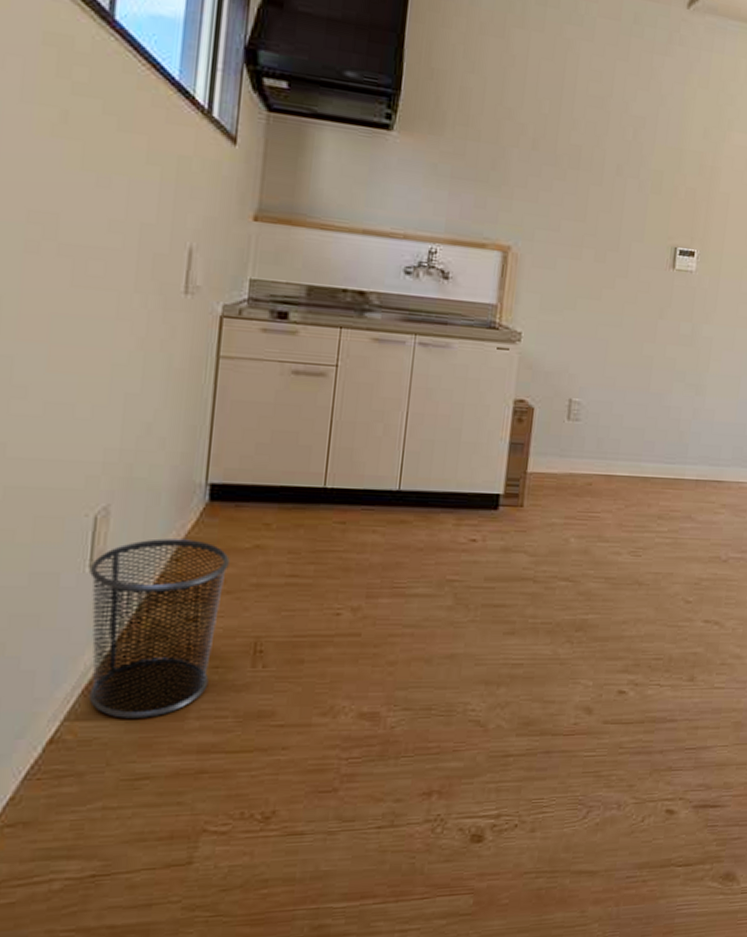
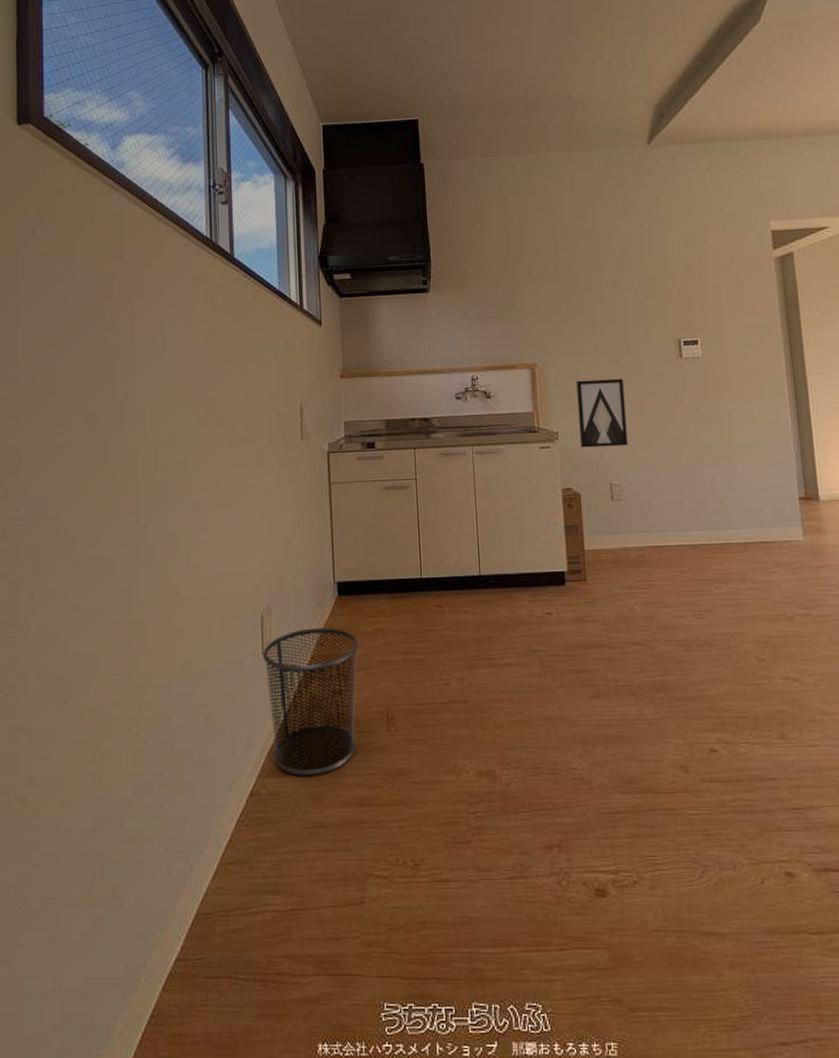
wall art: none [545,275,607,360] -> present [576,378,628,448]

